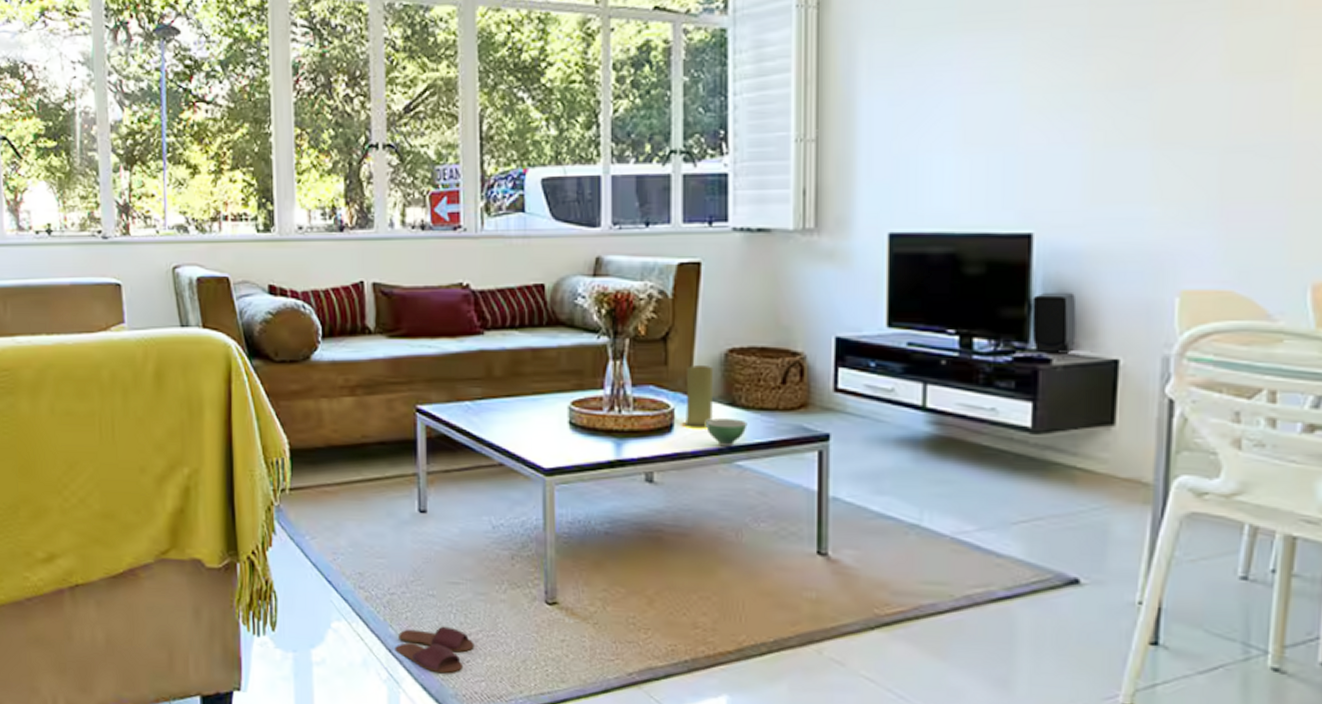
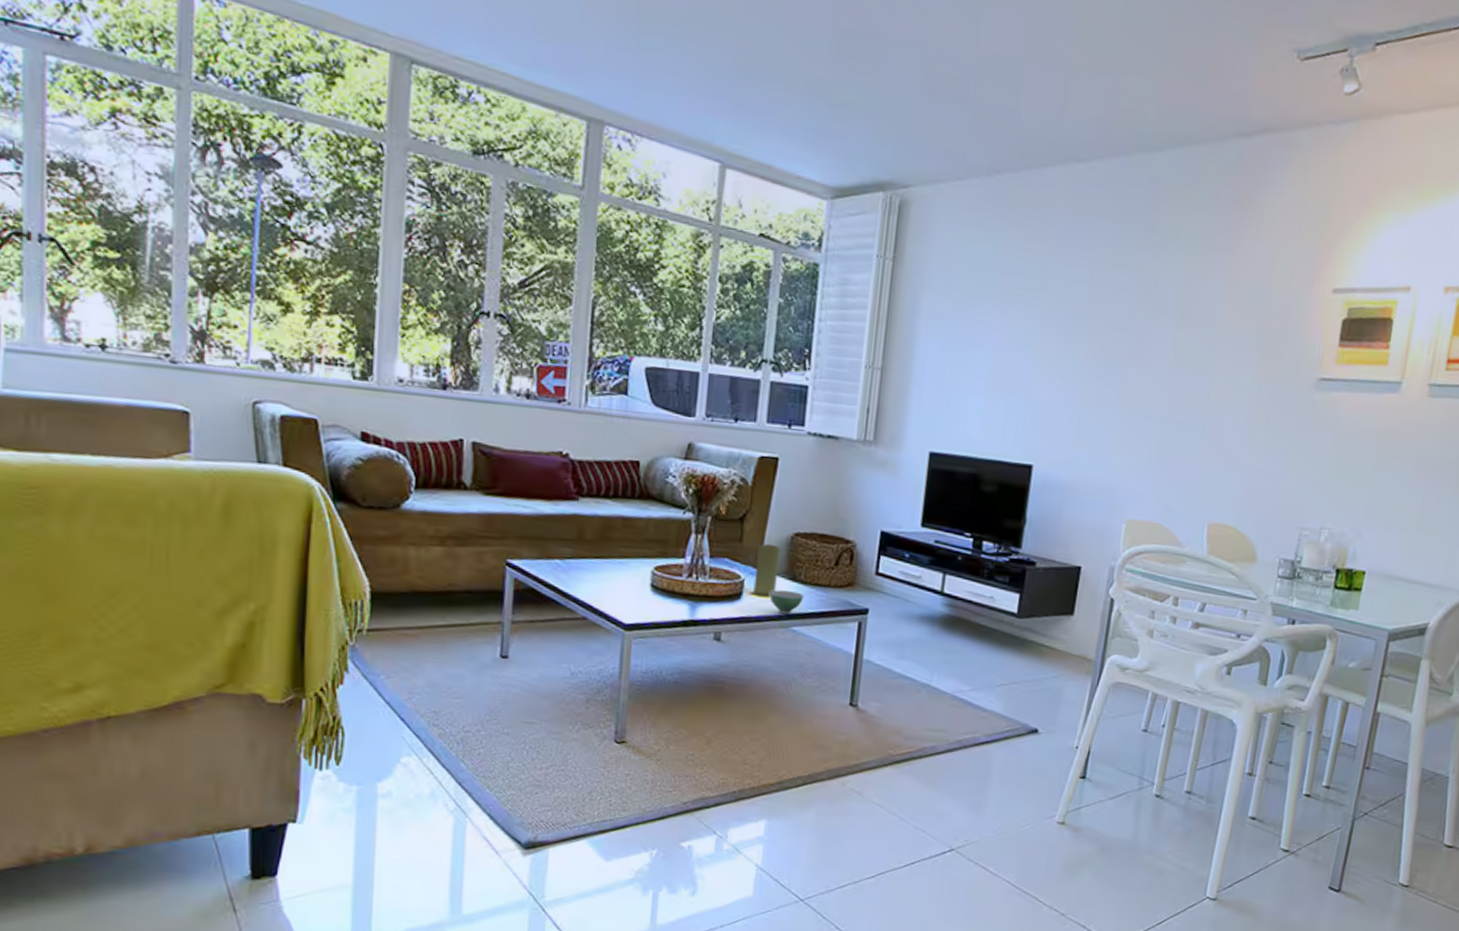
slippers: present [394,626,474,673] -> none [464,761,544,804]
speaker: present [1032,293,1076,354] -> none [1025,511,1057,559]

